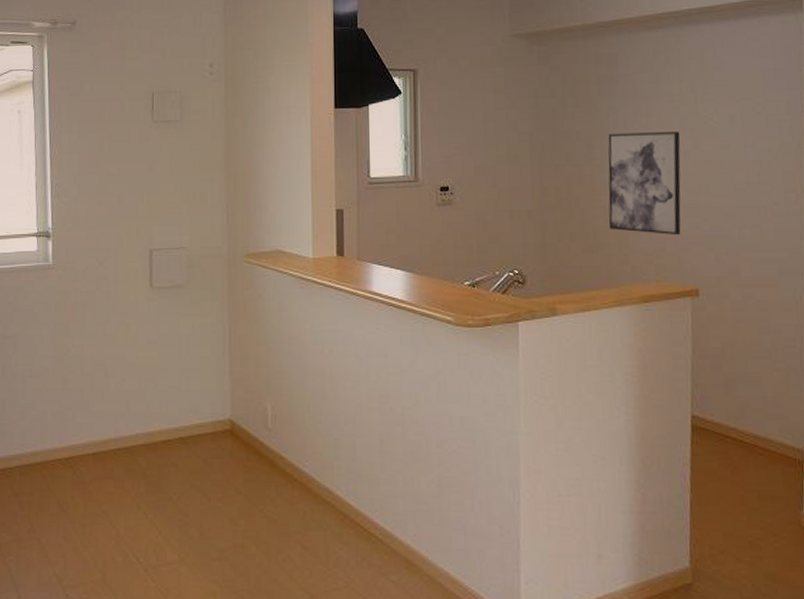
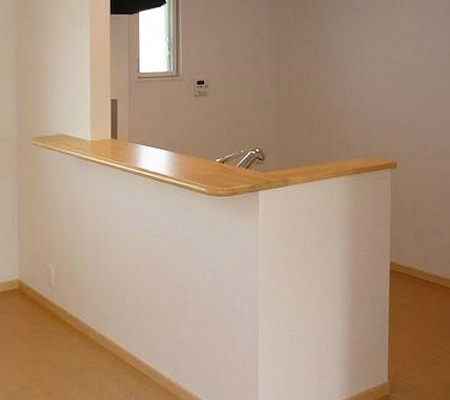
wall art: present [608,132,681,236] -> none [329,38,384,120]

